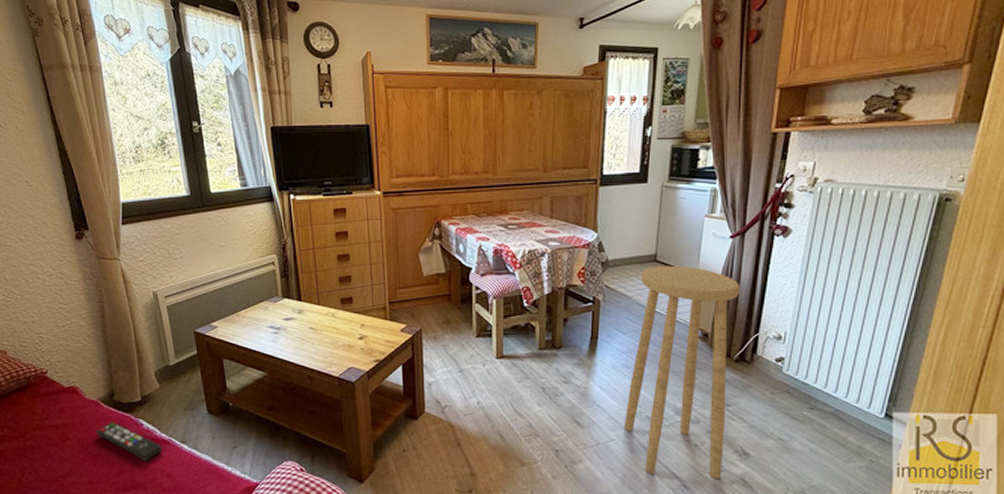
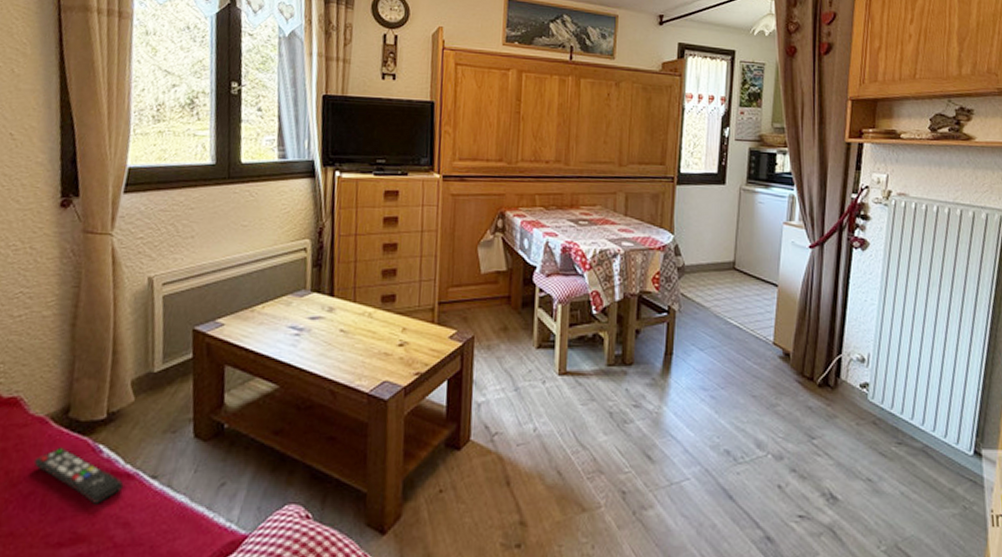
stool: present [623,265,741,480] -> none [700,274,822,530]

